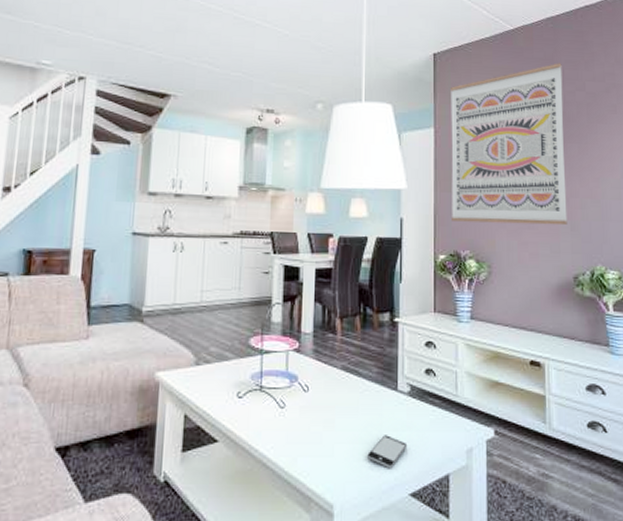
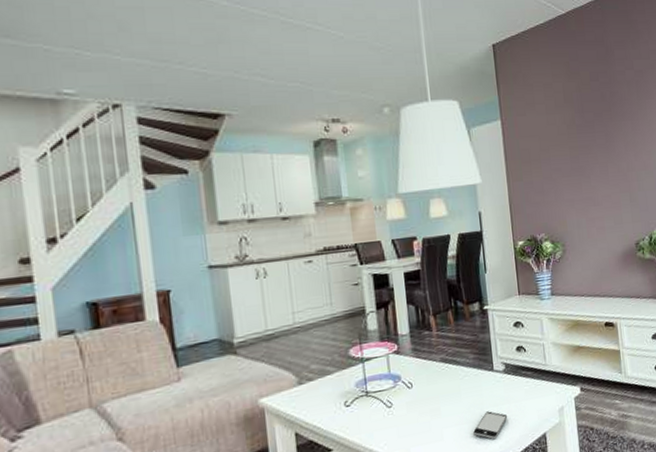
wall art: present [450,63,568,226] -> none [511,44,627,208]

